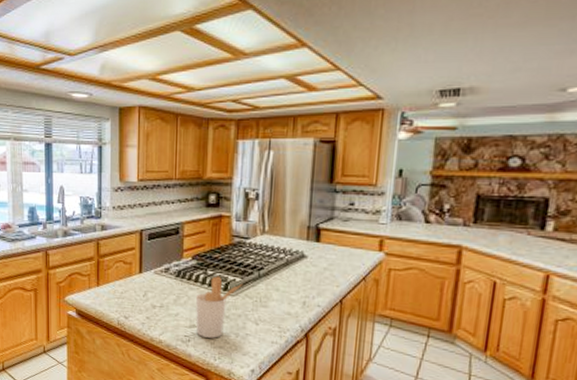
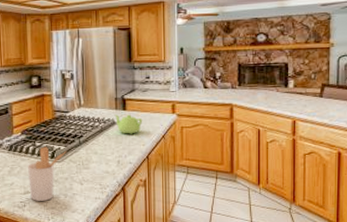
teapot: none [304,246,340,272] -> present [114,114,143,134]

